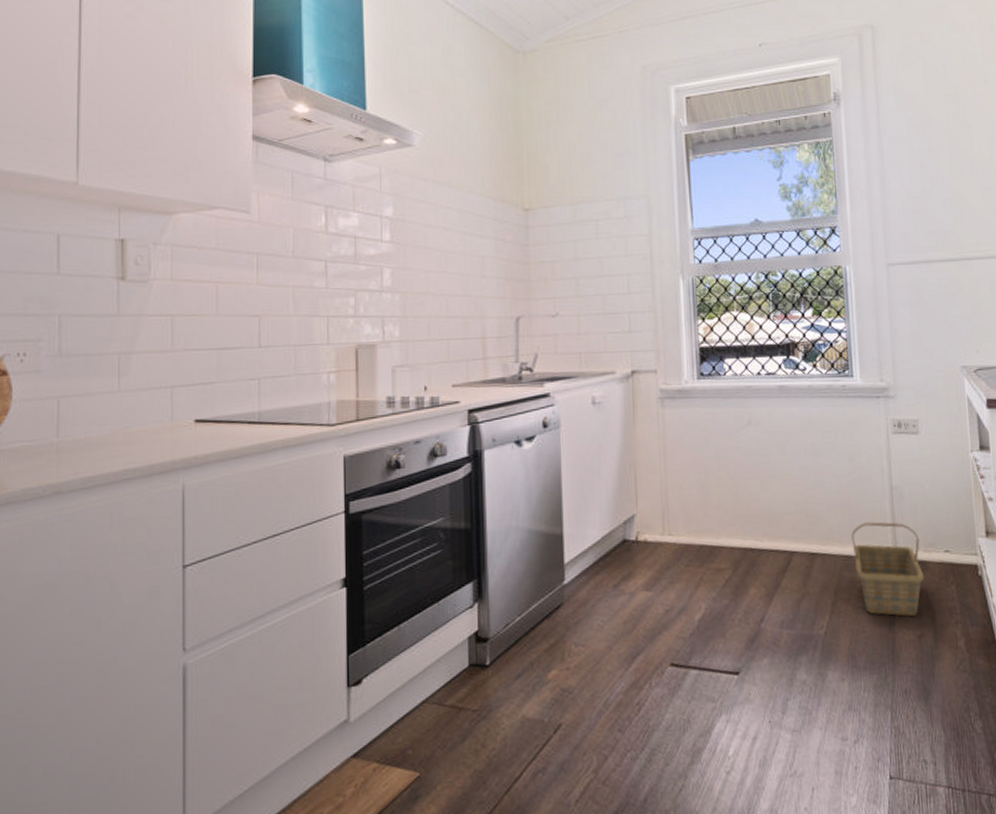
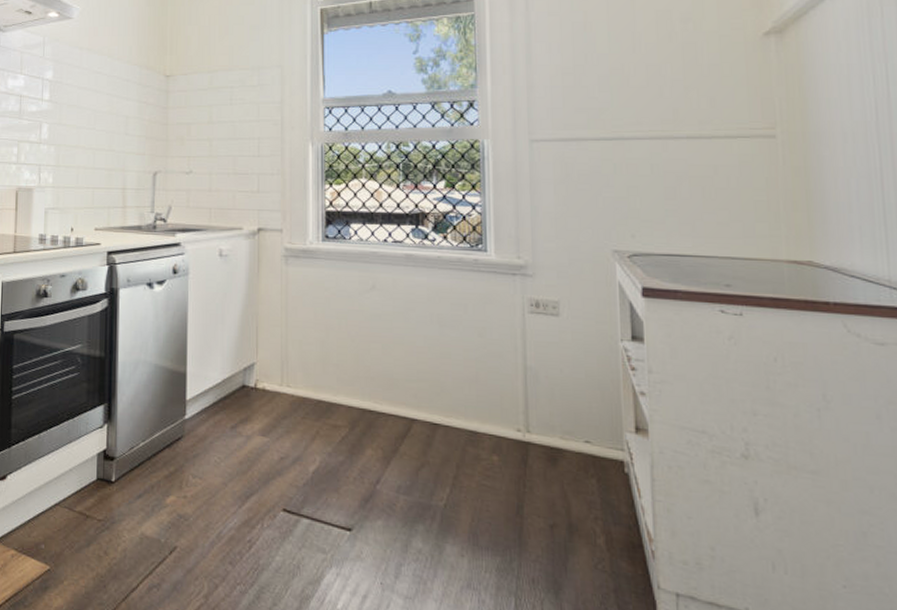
basket: present [851,522,925,617] -> none [478,400,560,505]

